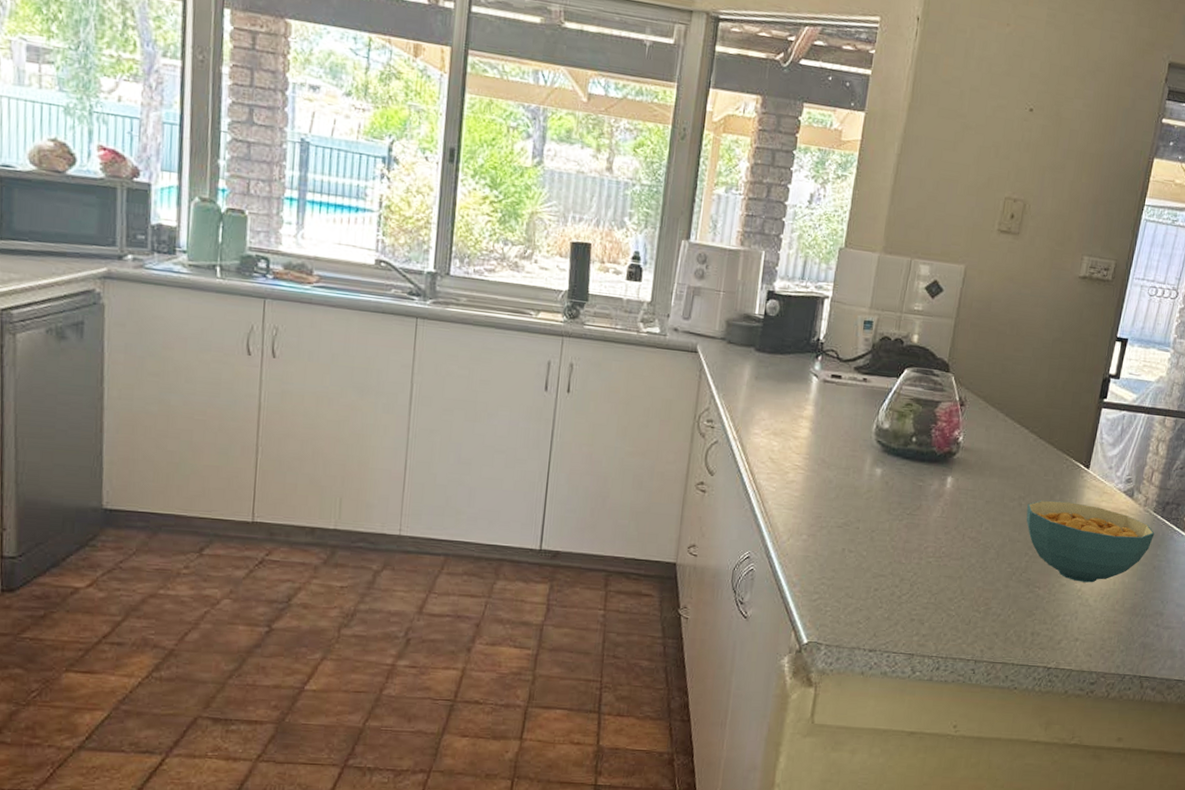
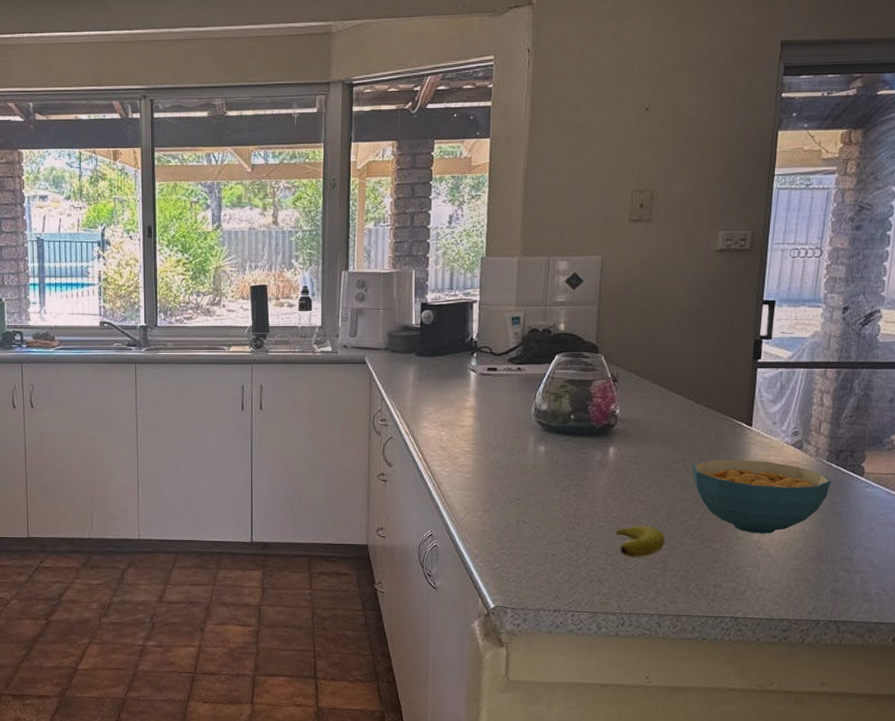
banana: none [943,563,991,599] -> present [616,525,665,558]

